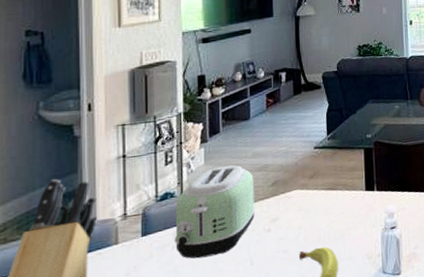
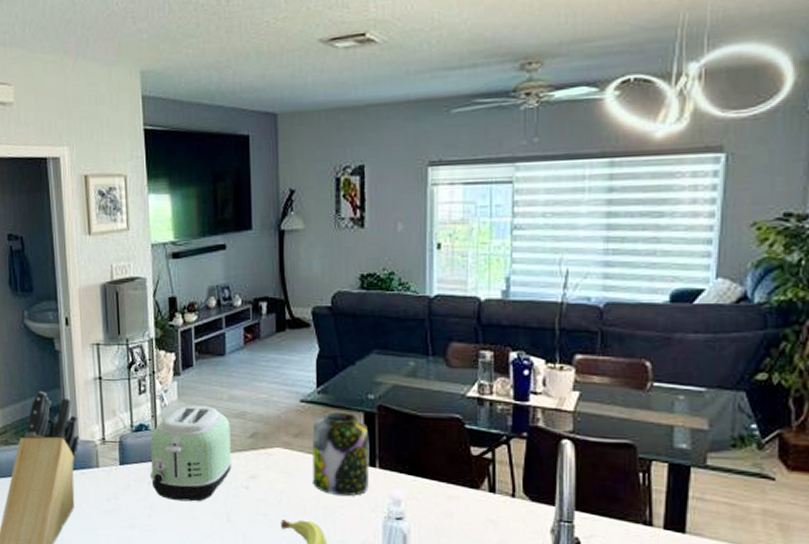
jar: none [324,151,370,221] -> present [312,411,370,497]

